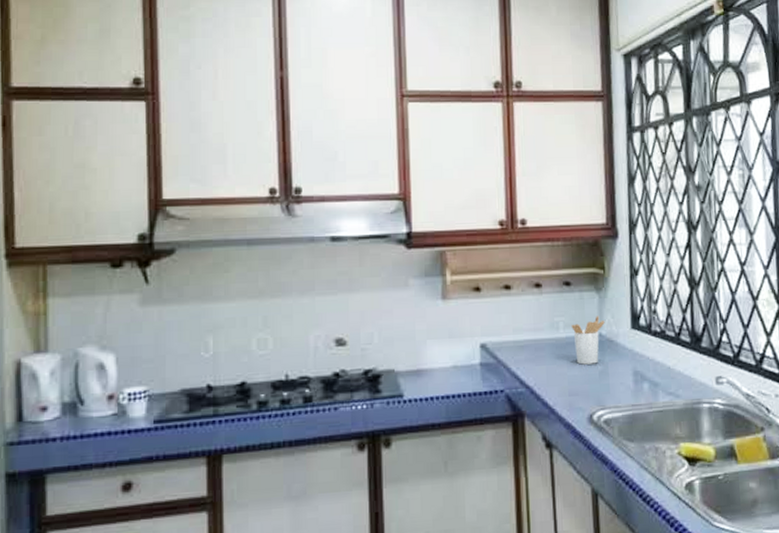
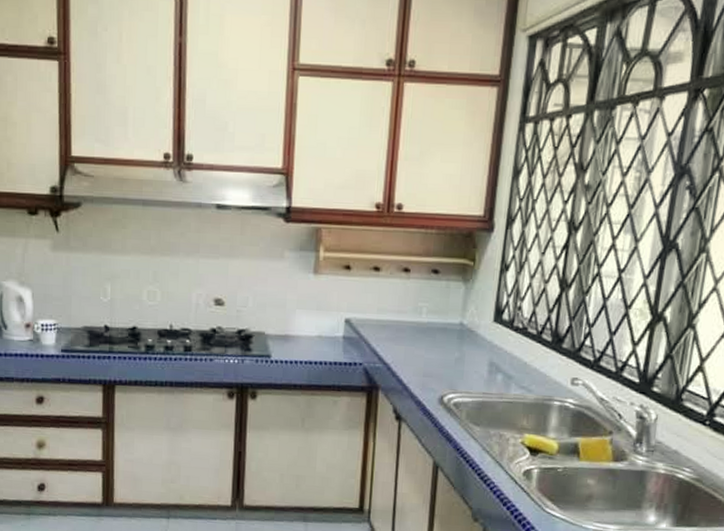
utensil holder: present [571,316,605,365] -> none [434,305,468,351]

